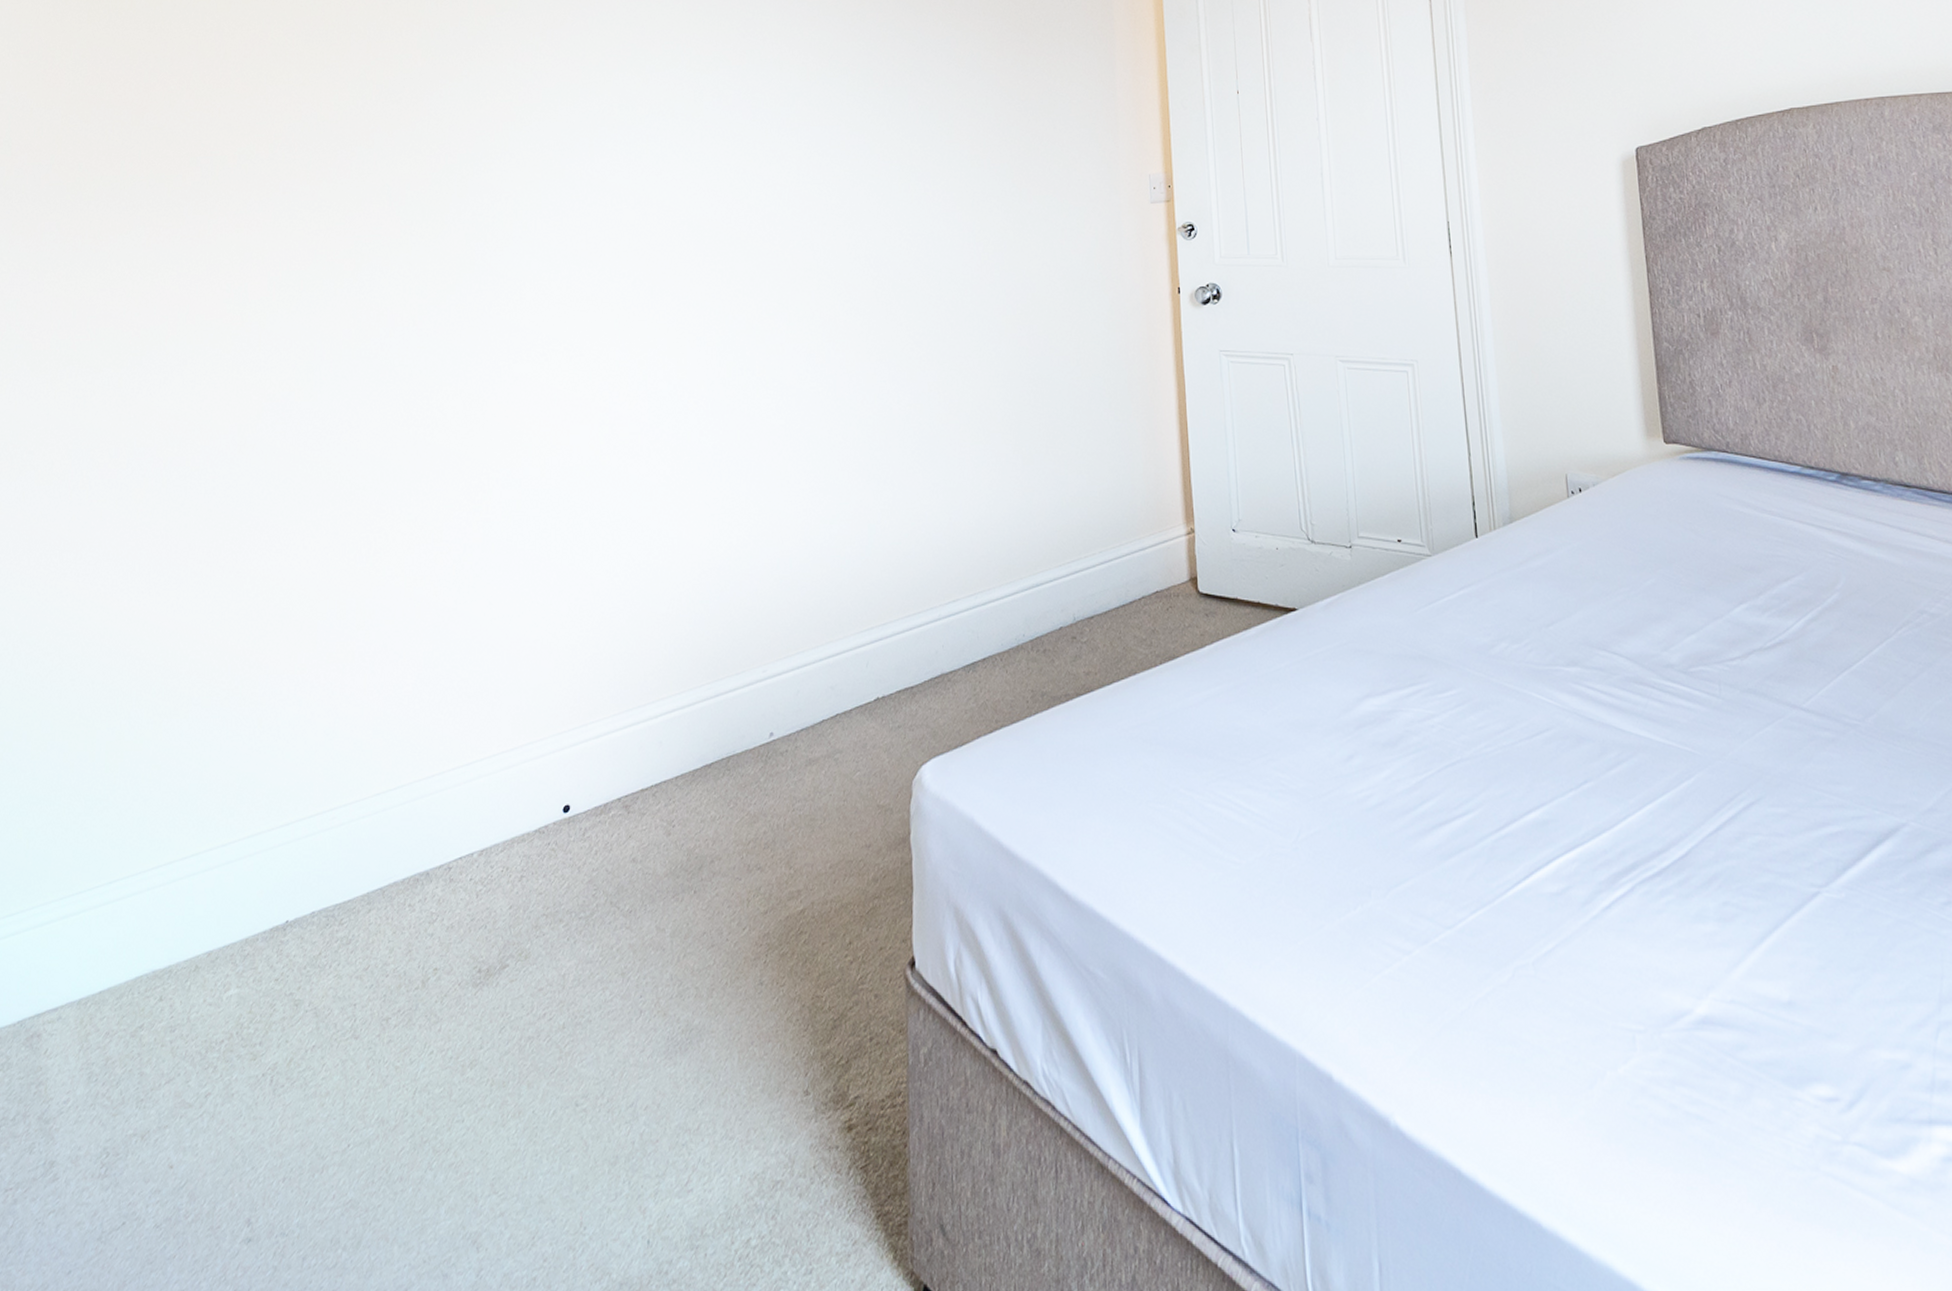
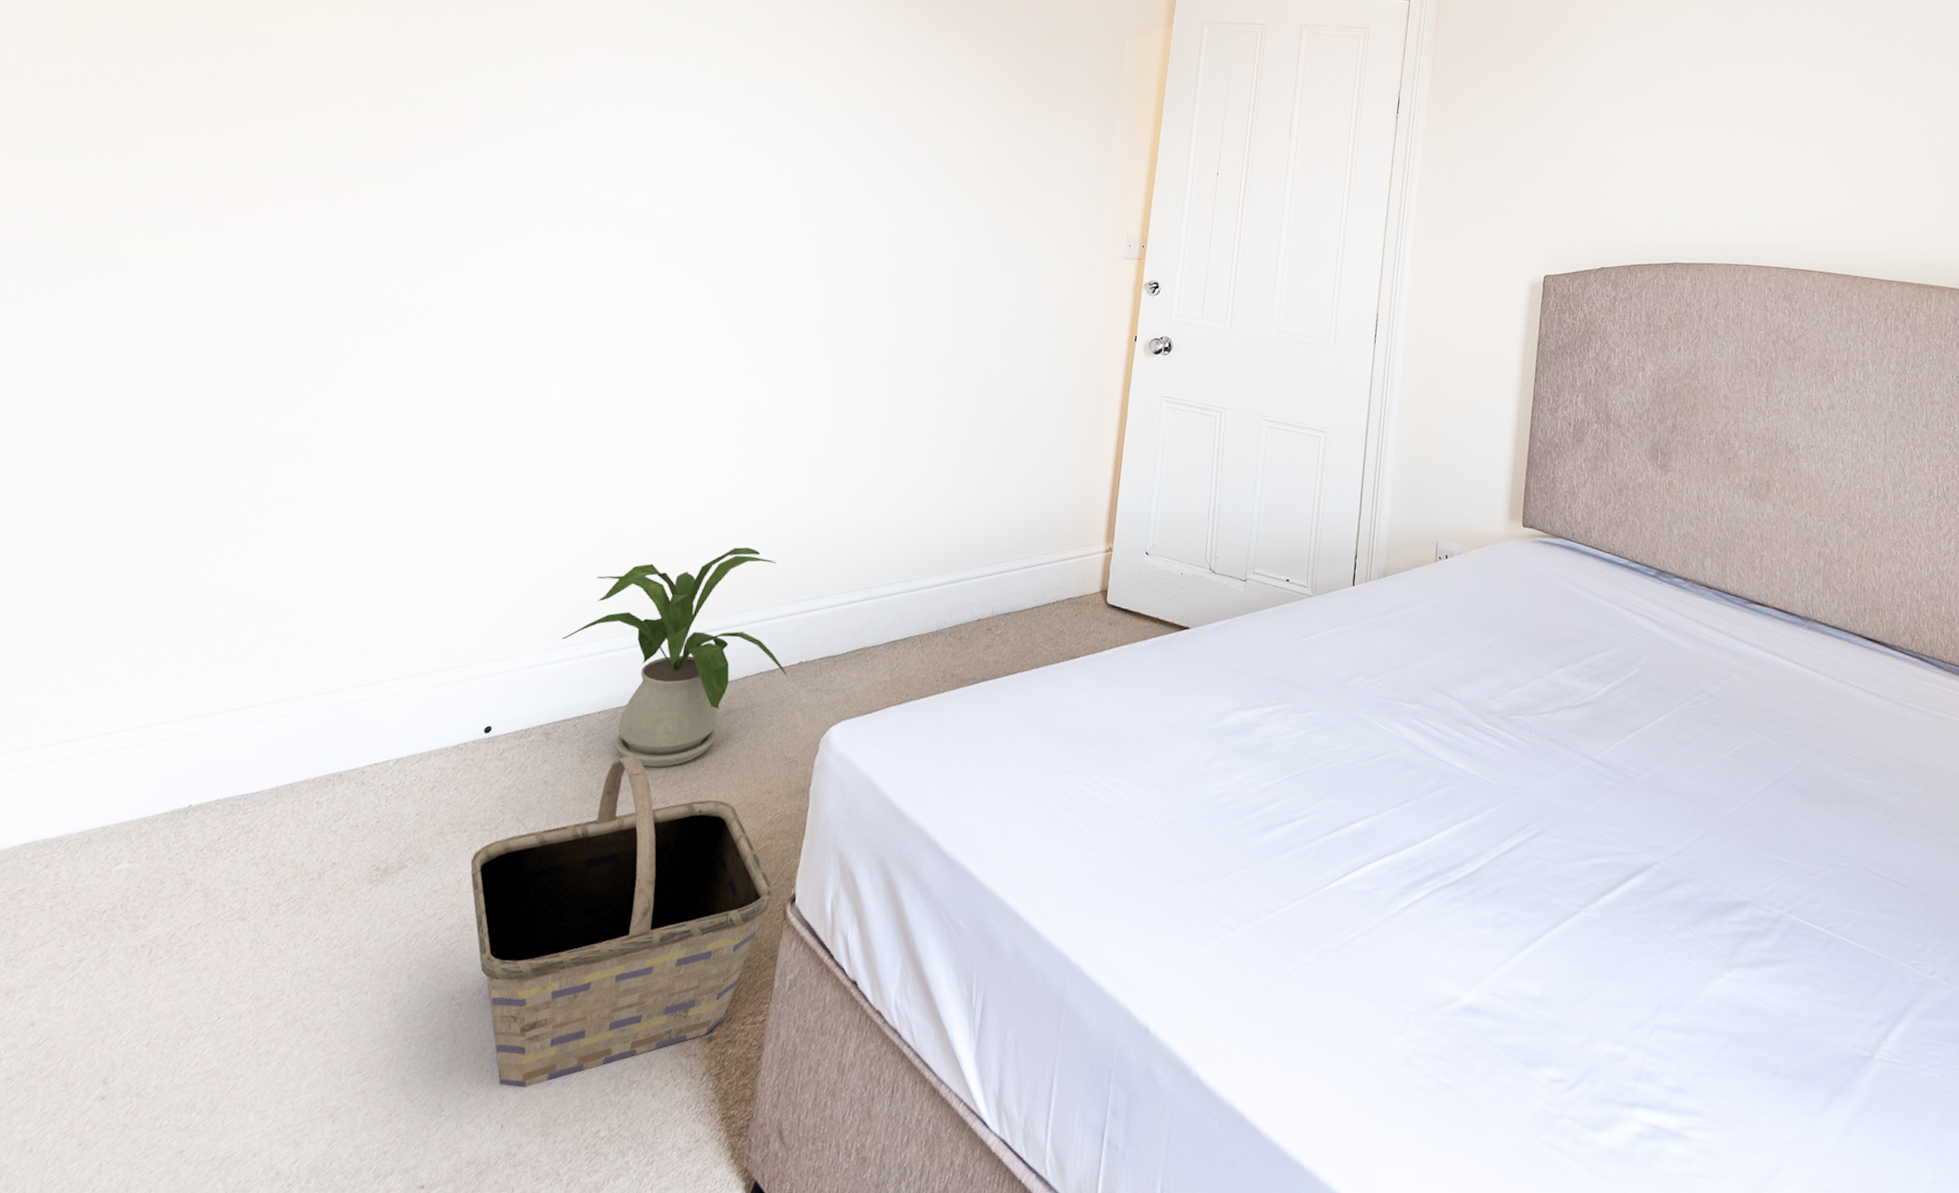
basket: none [572,820,889,1198] -> present [470,755,773,1088]
house plant: none [626,578,865,832] -> present [562,547,787,768]

